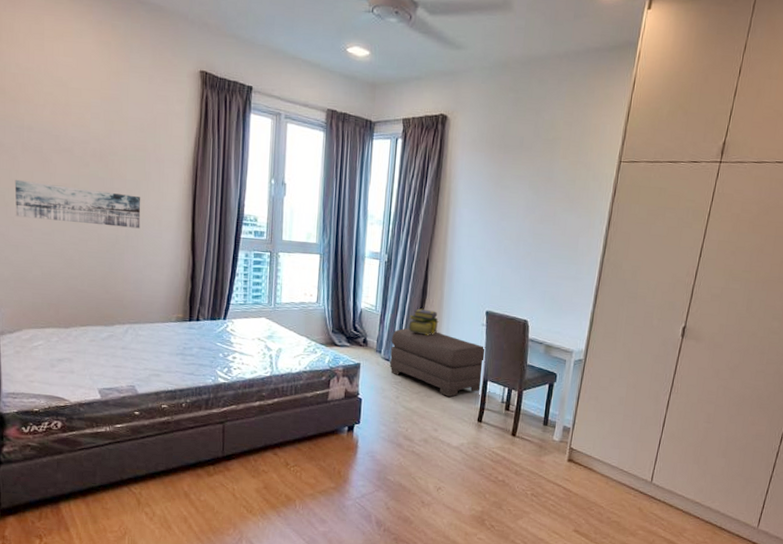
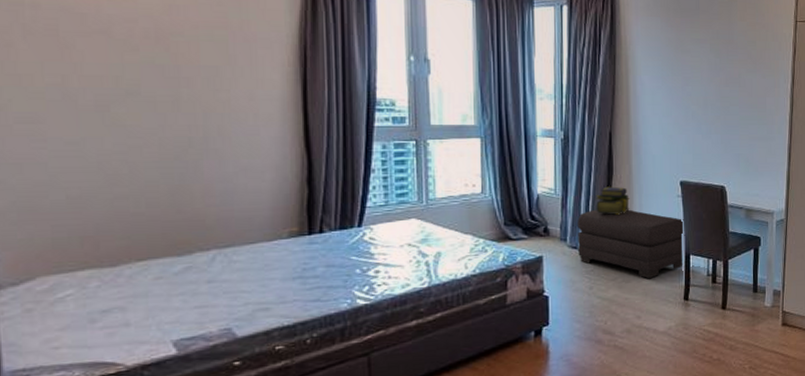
wall art: present [14,179,141,229] -> none [11,73,226,126]

